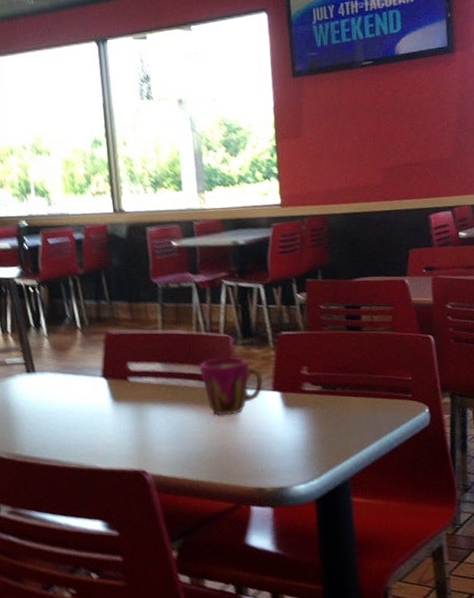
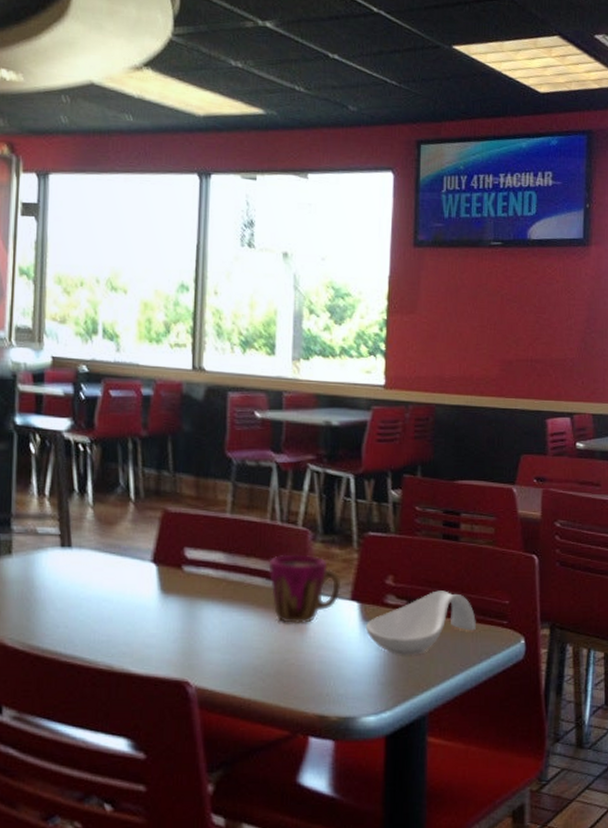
spoon rest: none [288,374,384,432] -> present [366,590,476,656]

